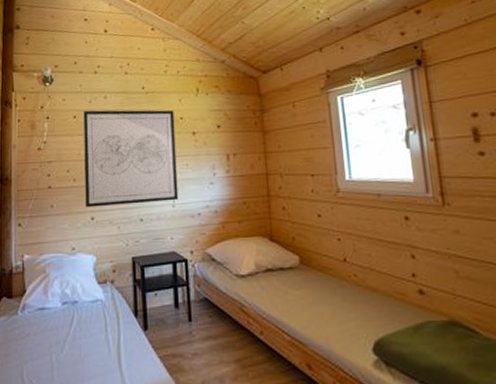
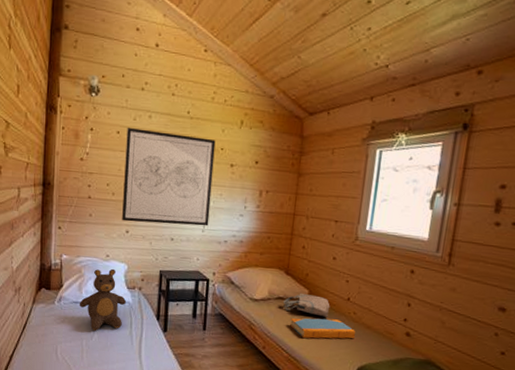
teddy bear: none [45,262,98,341] -> present [79,268,126,331]
tote bag: none [273,260,327,286] -> present [283,292,330,318]
book: none [285,286,363,315] -> present [290,318,356,339]

